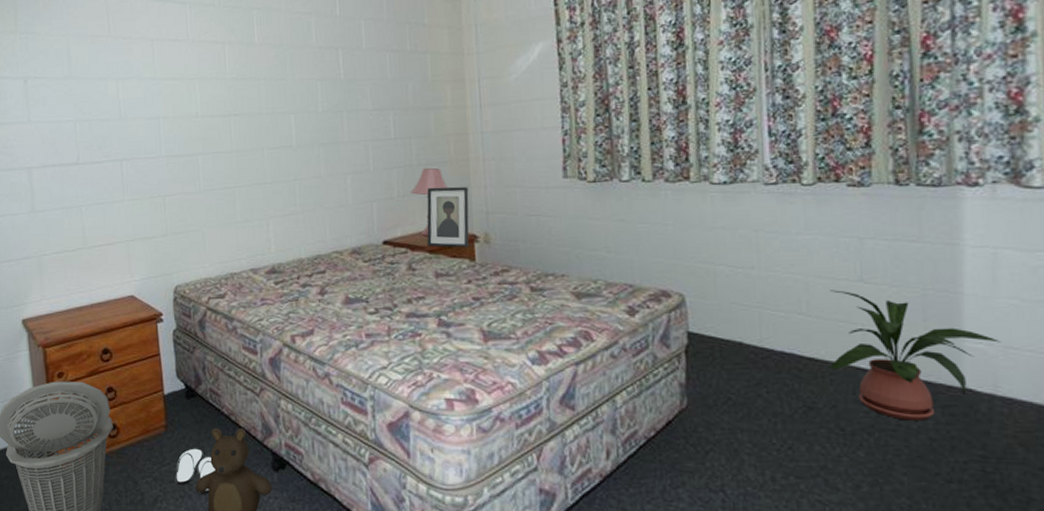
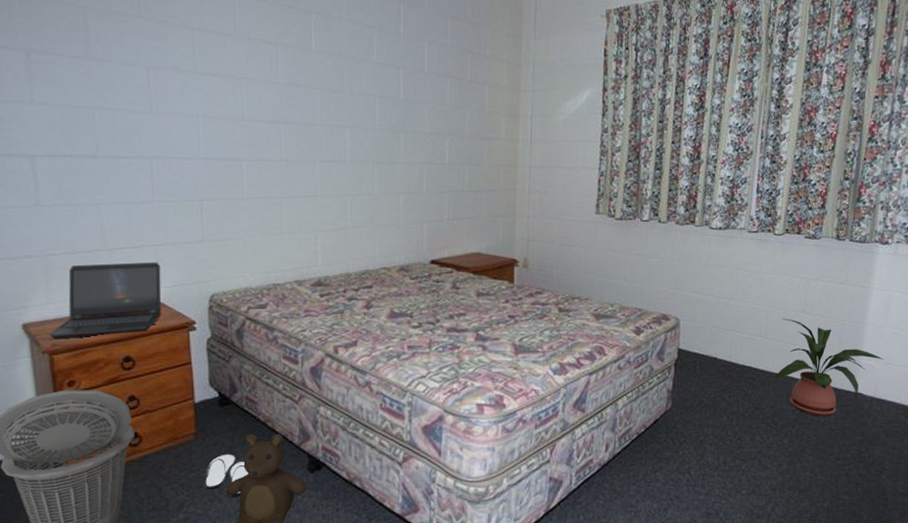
laptop computer: none [43,257,134,333] -> present [49,262,162,340]
table lamp: present [410,167,448,237] -> none [460,194,495,259]
picture frame: present [426,186,469,248] -> none [471,213,513,271]

